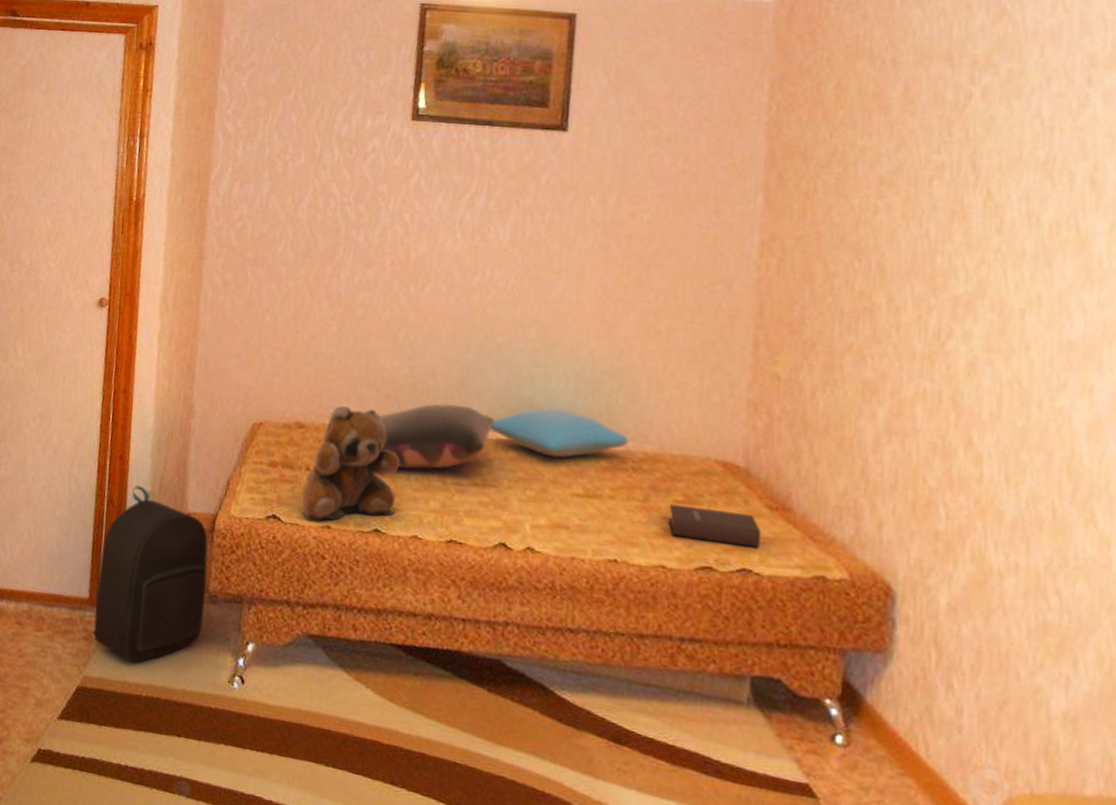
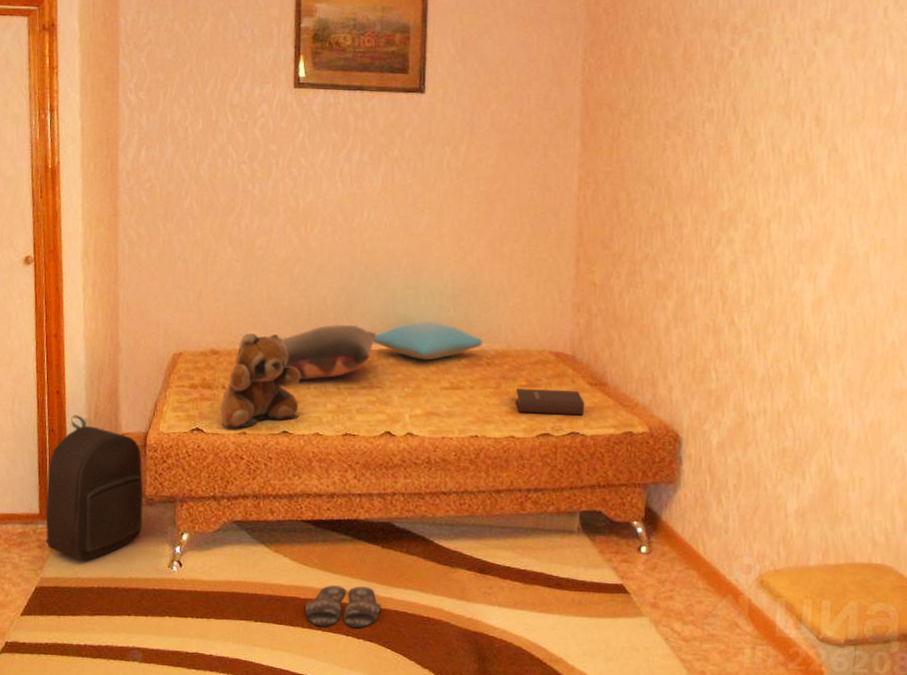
slippers: none [388,731,484,795] -> present [305,585,382,629]

